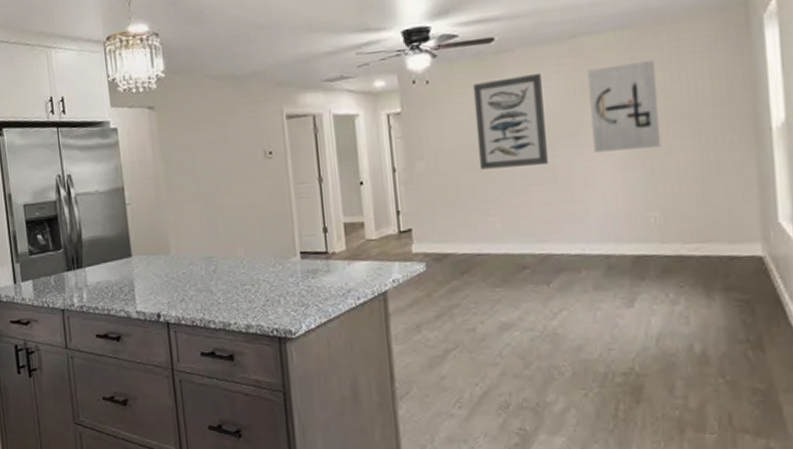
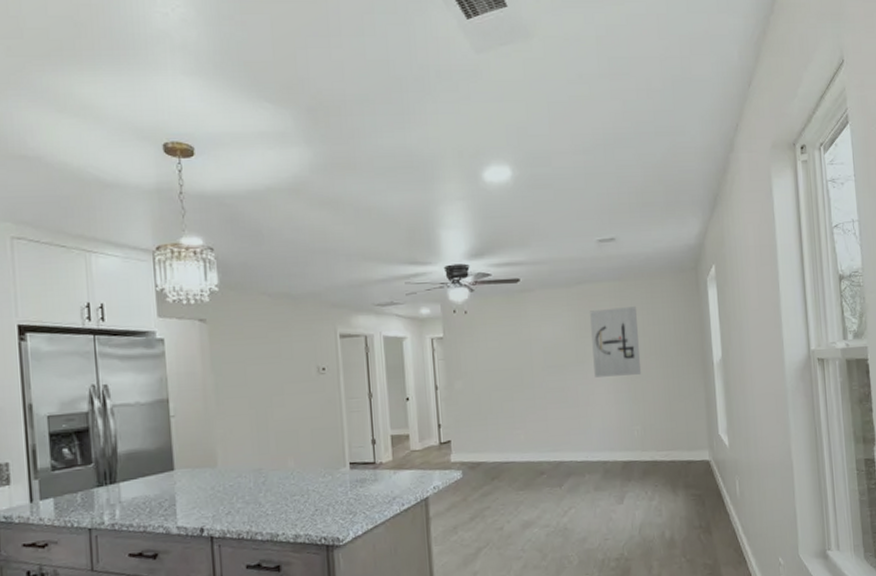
wall art: present [472,72,548,170] -> none [502,310,560,389]

